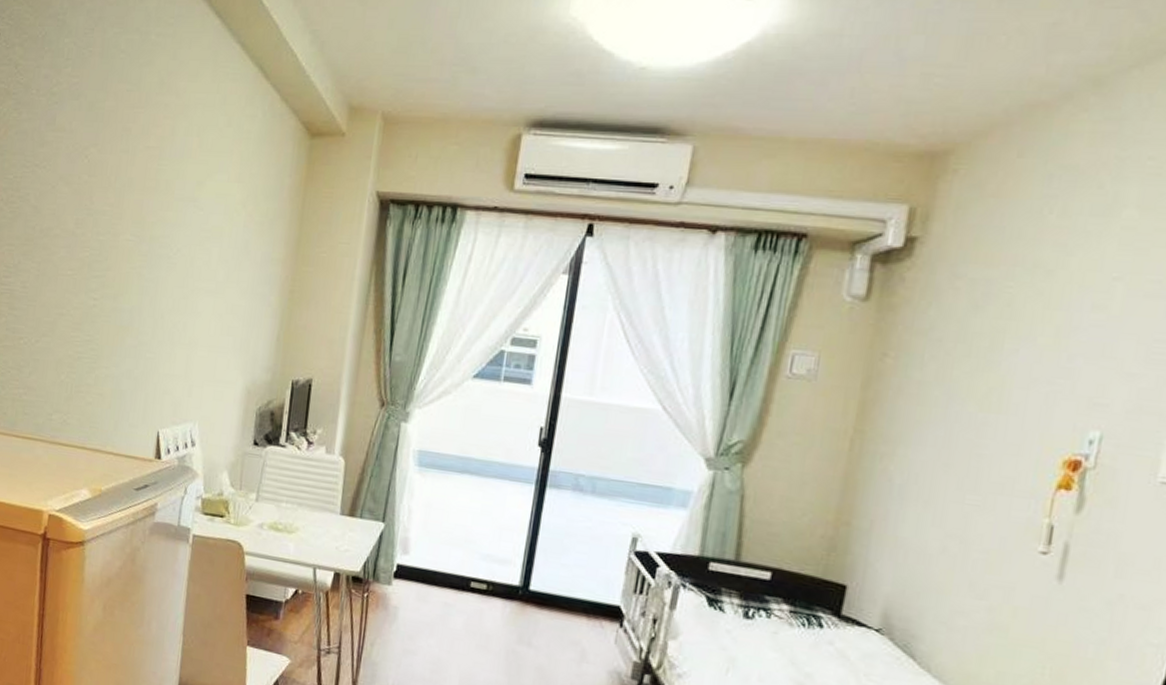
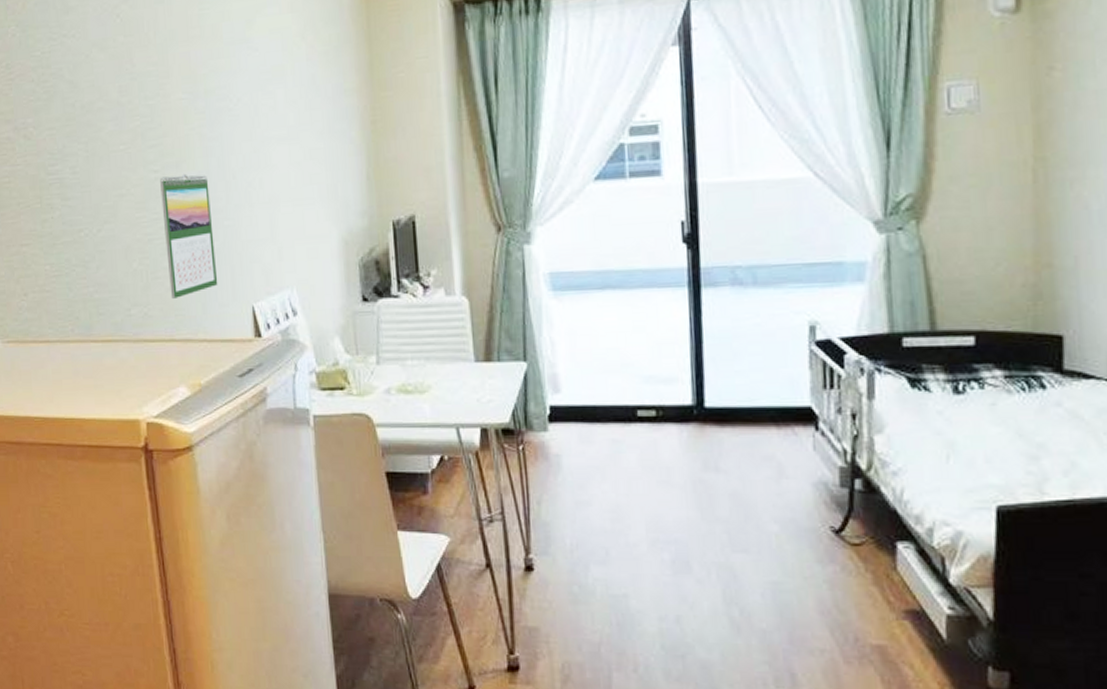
calendar: none [89,305,140,413] -> present [160,173,218,299]

